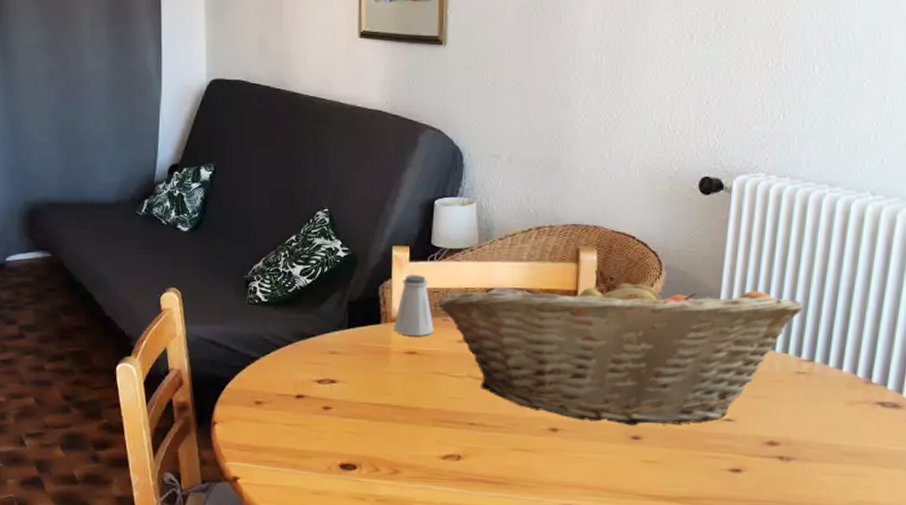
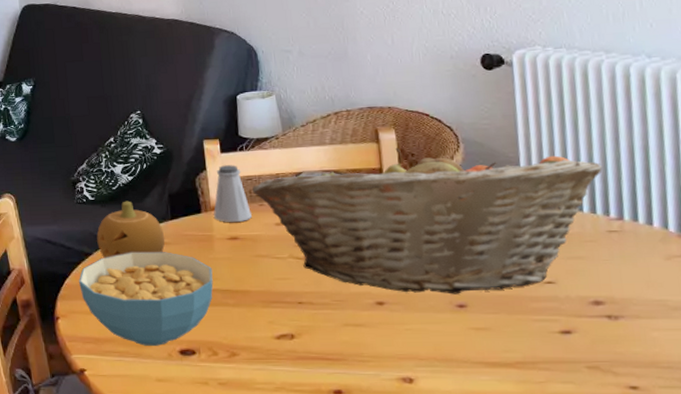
cereal bowl: none [242,359,384,458] -> present [79,251,213,346]
fruit: none [266,305,339,364] -> present [96,201,165,258]

